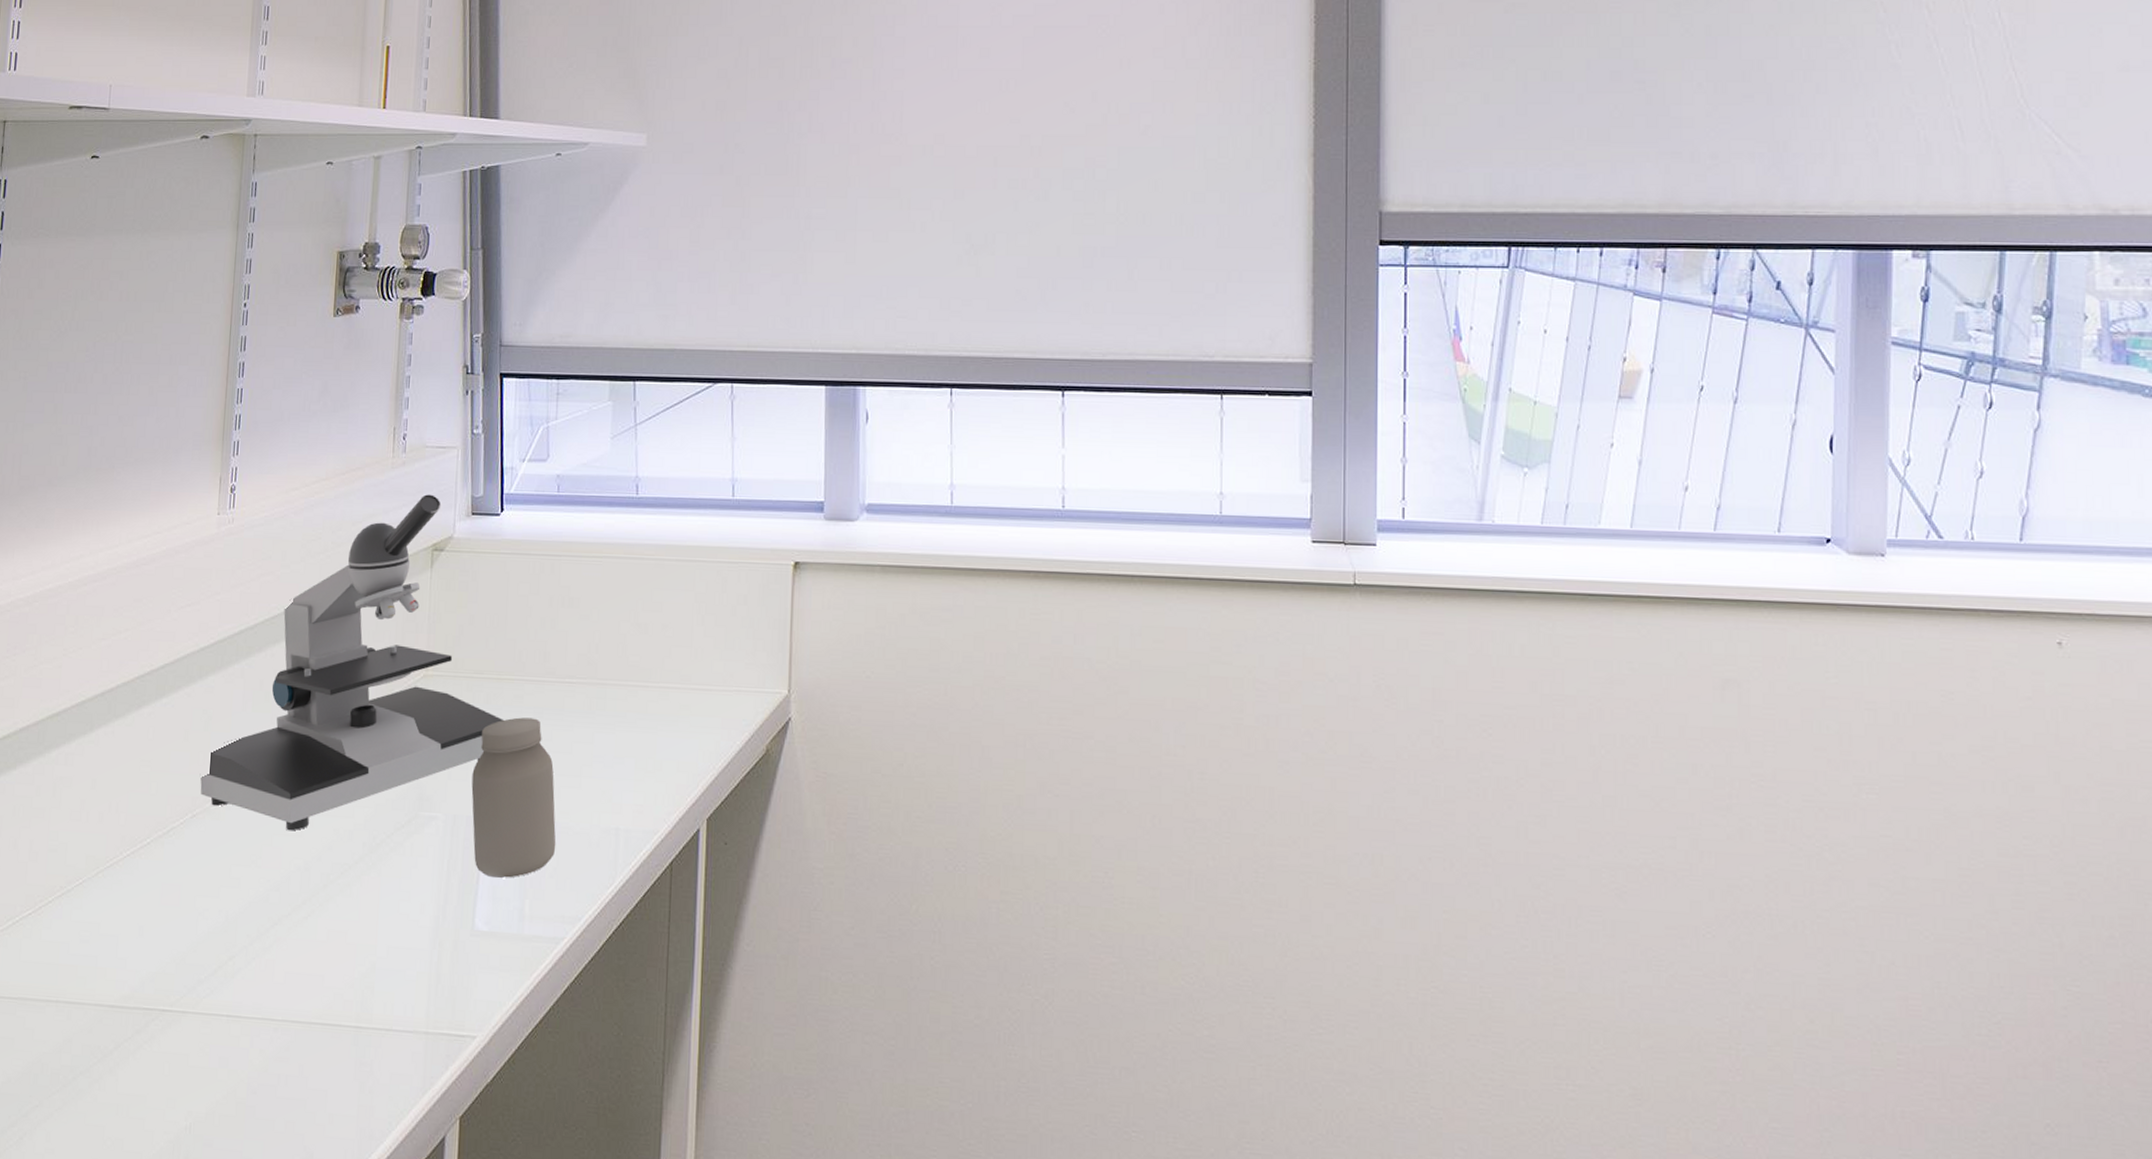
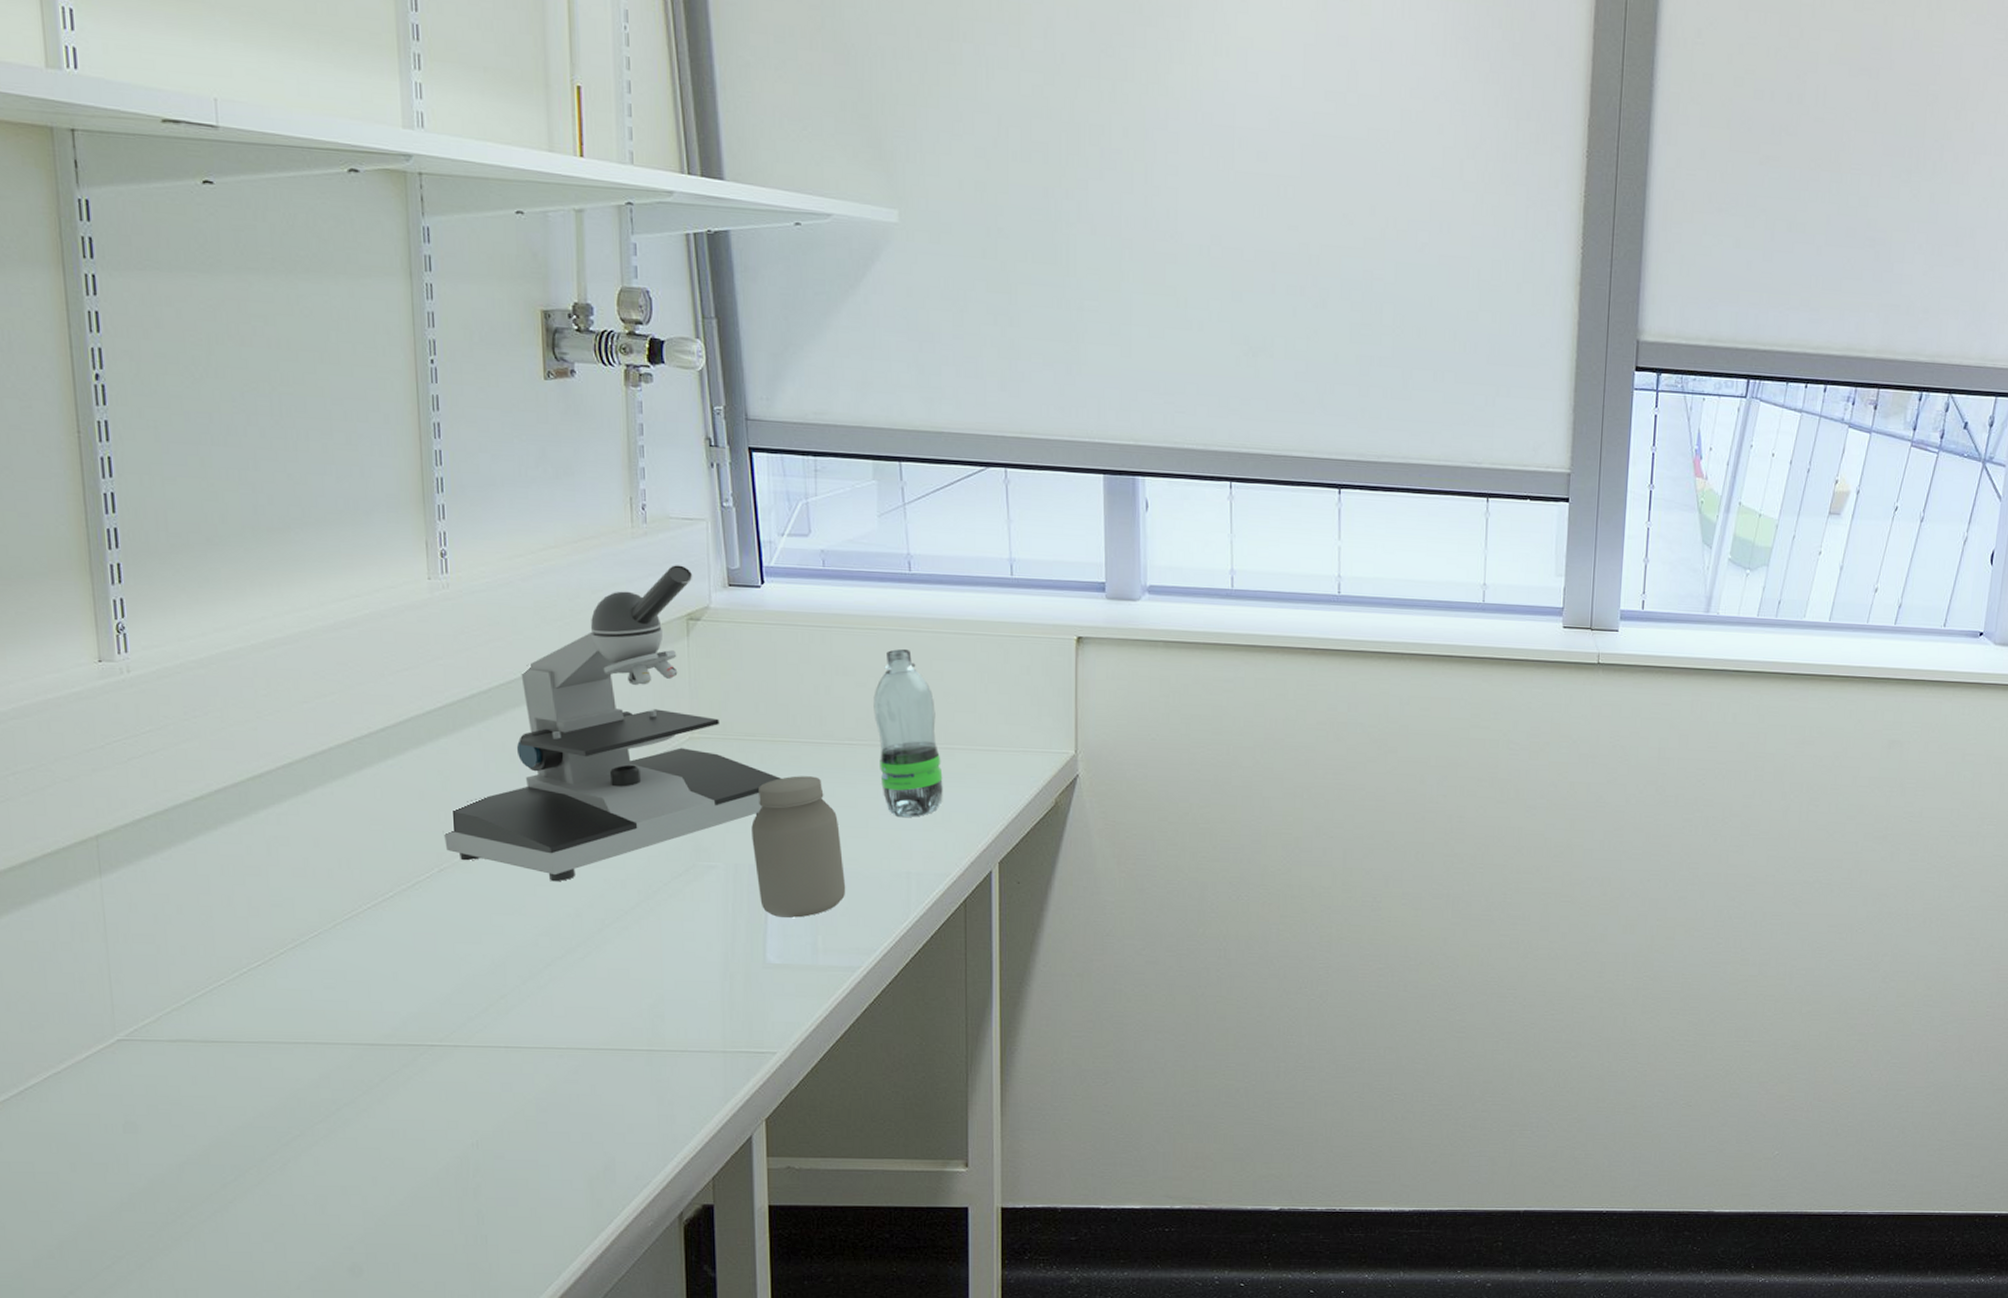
bottle: none [594,577,657,766] -> present [873,648,943,818]

